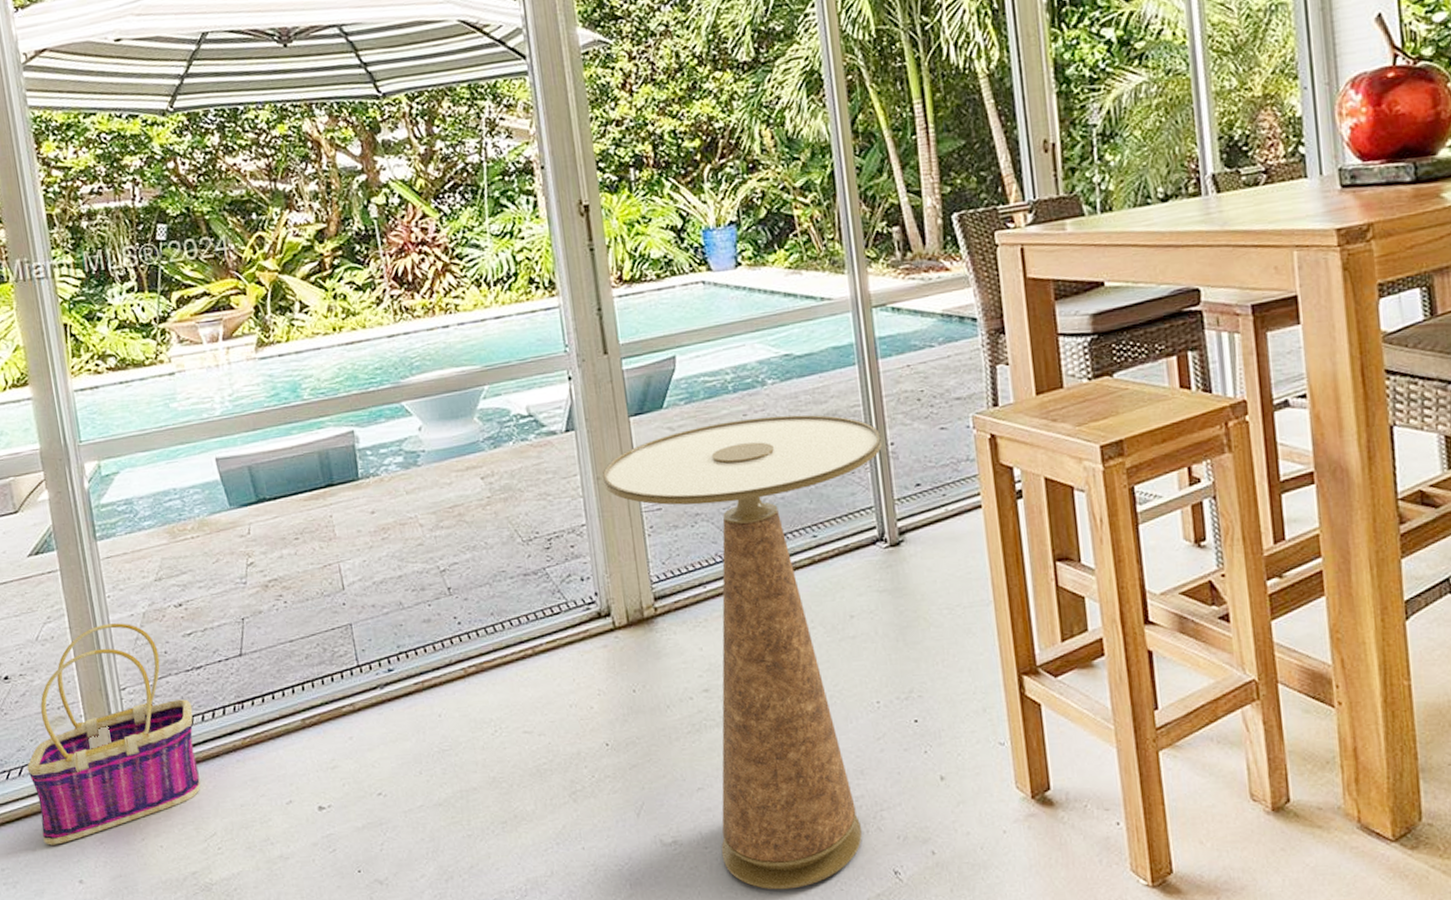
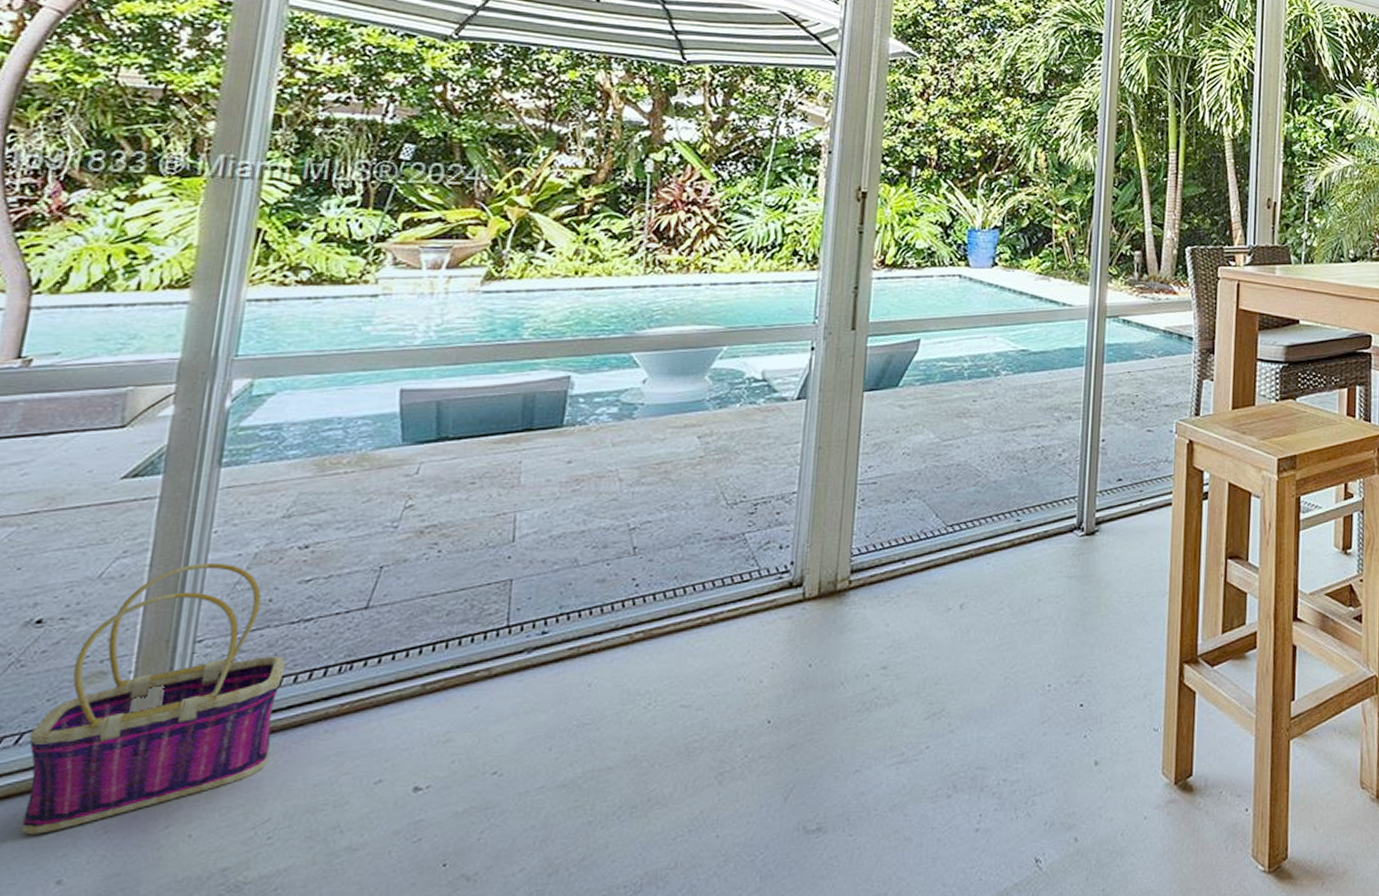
side table: present [602,415,883,890] -> none [823,404,1095,881]

